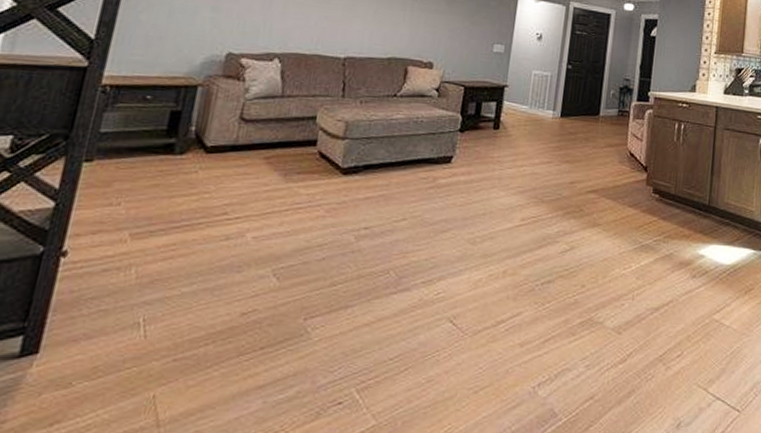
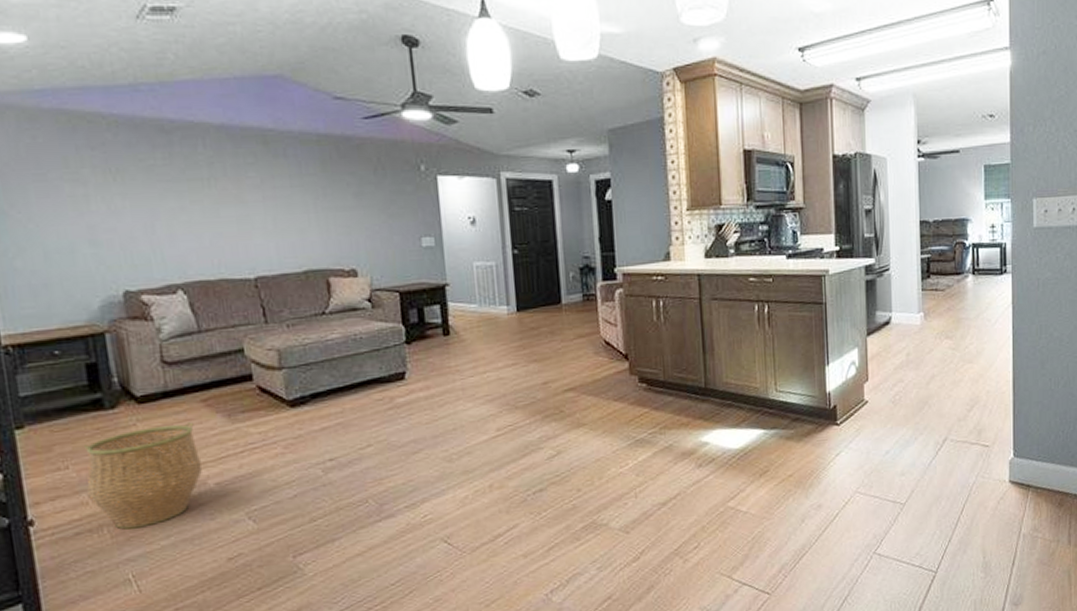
basket: none [129,176,251,272] -> present [85,422,202,530]

